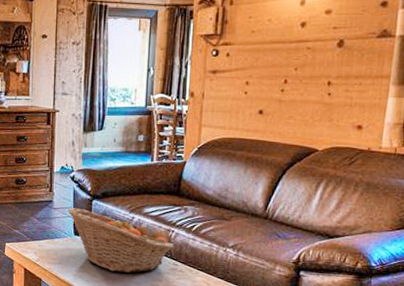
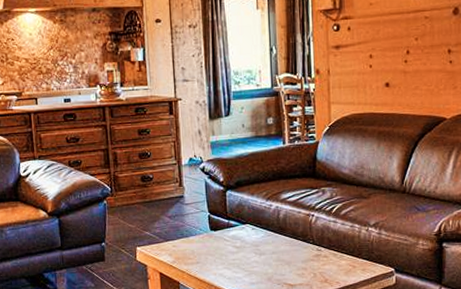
fruit basket: present [67,208,174,273] -> none [200,201,316,265]

